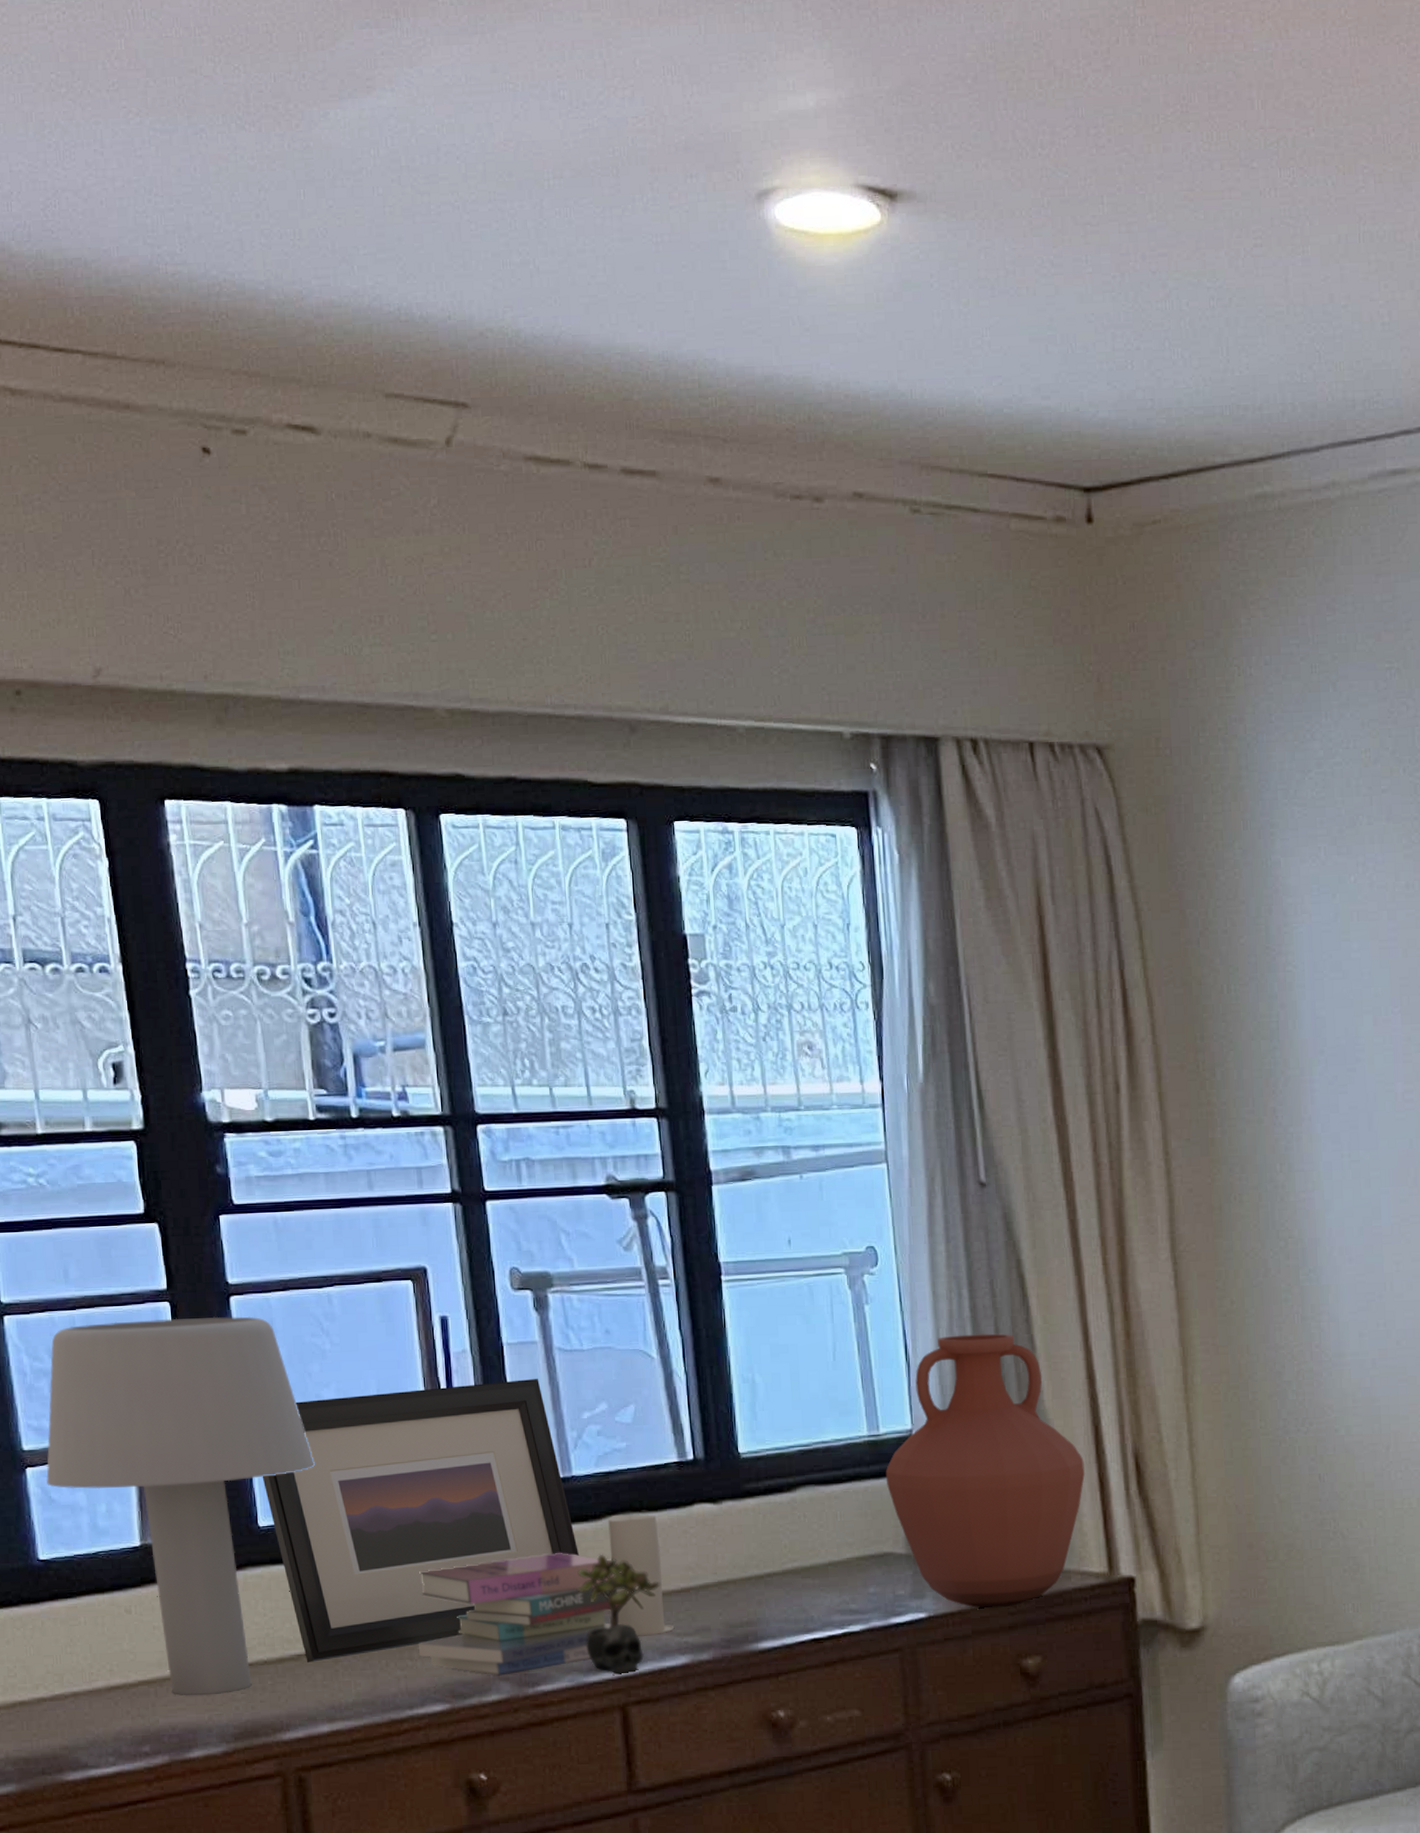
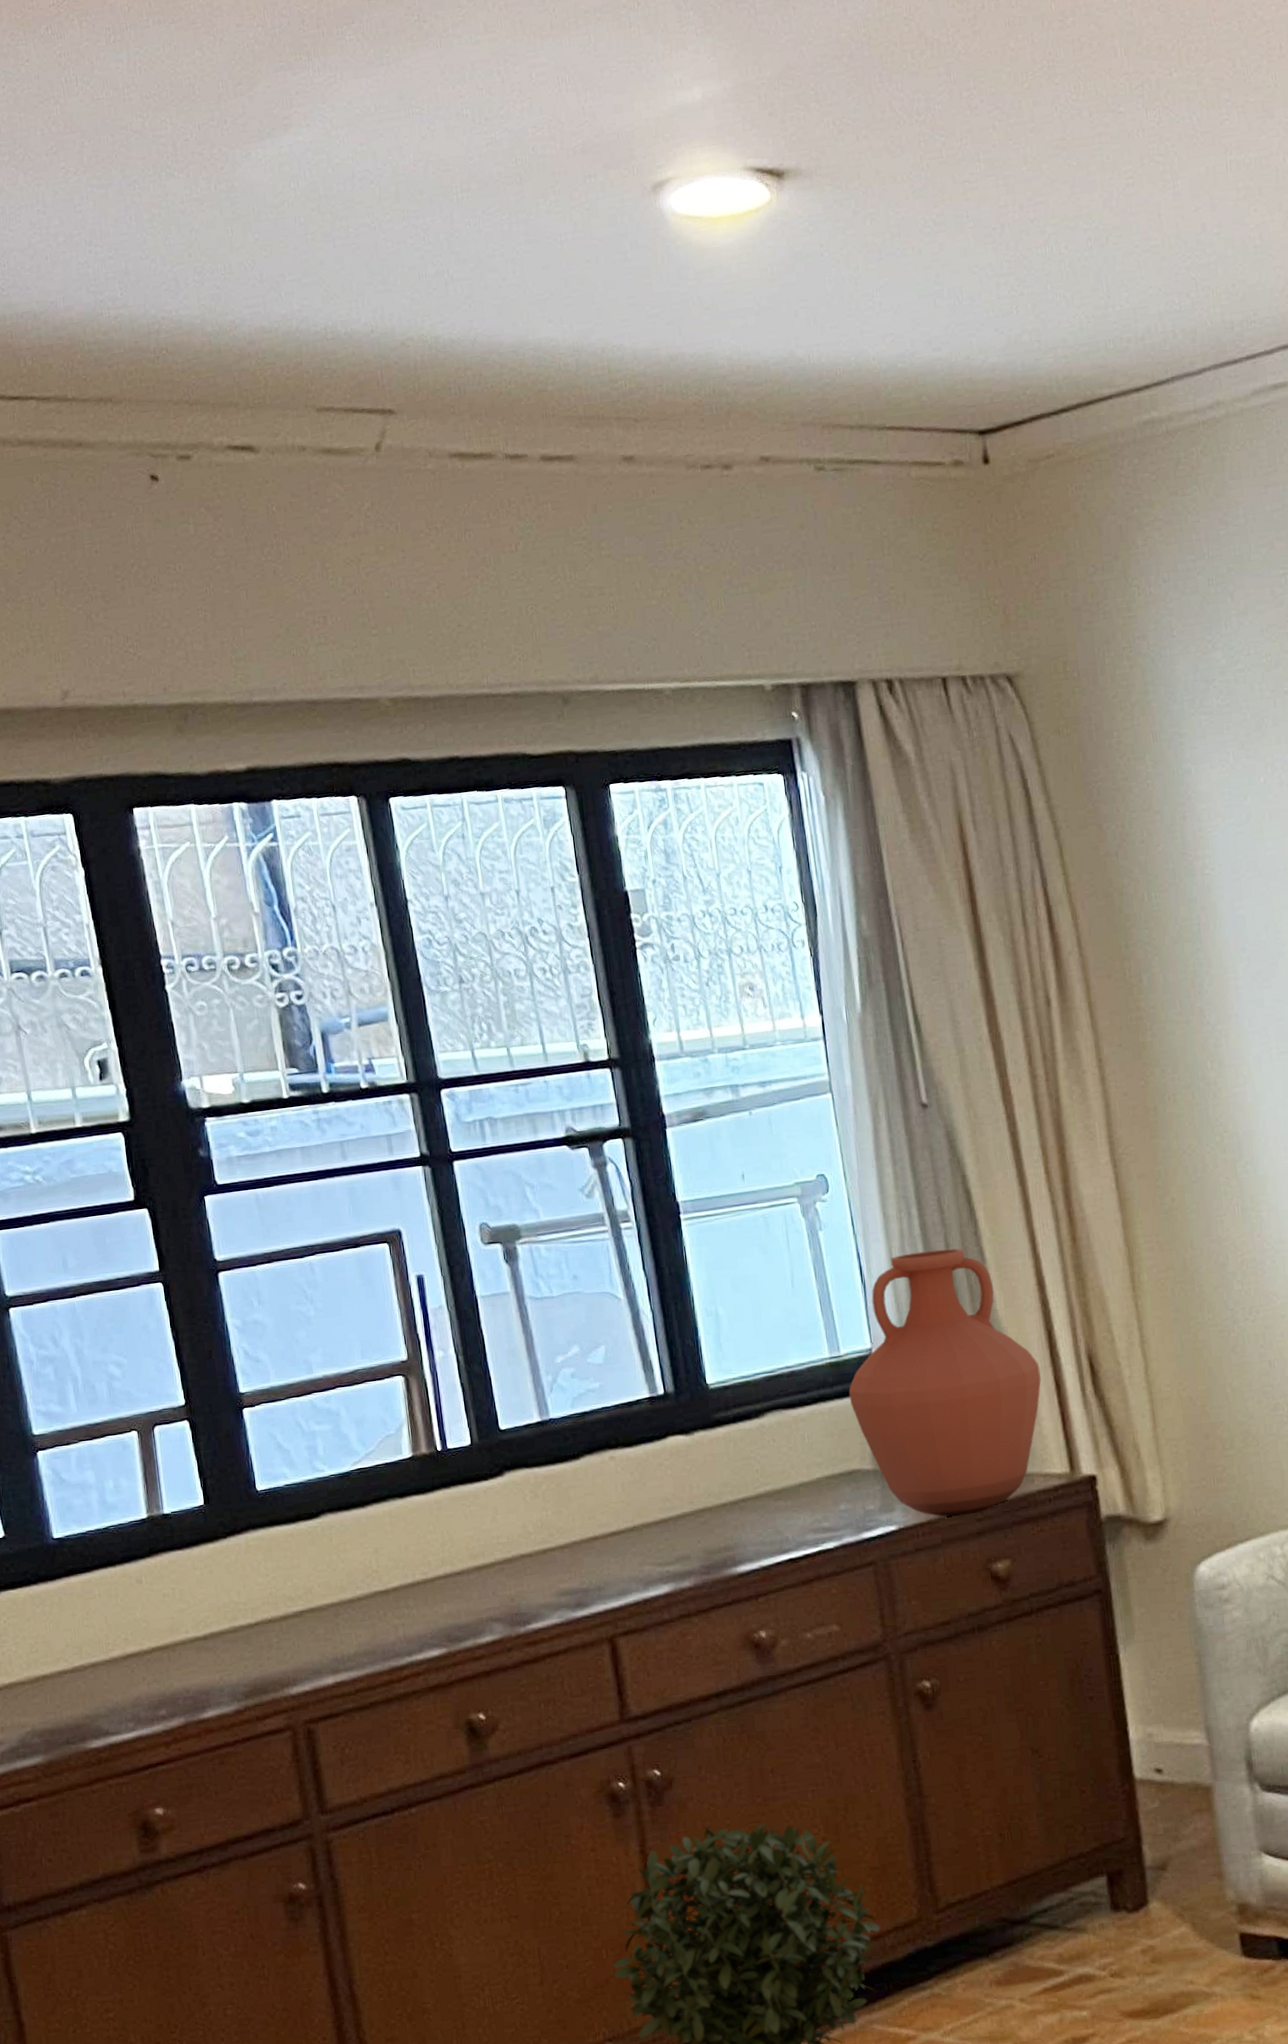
table lamp: present [46,1316,316,1696] -> none [55,1290,307,1659]
picture frame: present [262,1378,580,1662] -> none [257,1327,561,1618]
books: present [418,1553,621,1676] -> none [409,1494,605,1618]
succulent plant: present [576,1554,660,1674] -> none [560,1492,639,1607]
candle: present [608,1514,675,1637] -> none [586,1451,656,1570]

